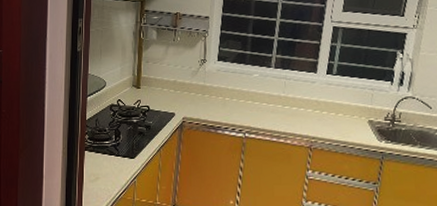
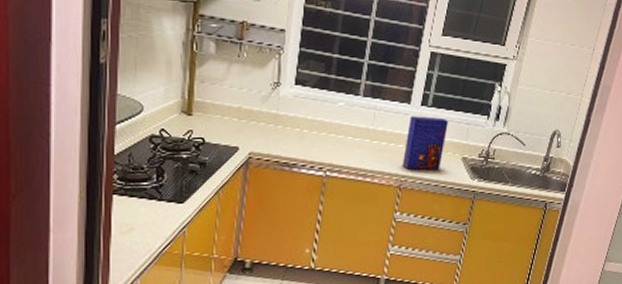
cereal box: none [311,83,353,133] -> present [402,116,448,170]

